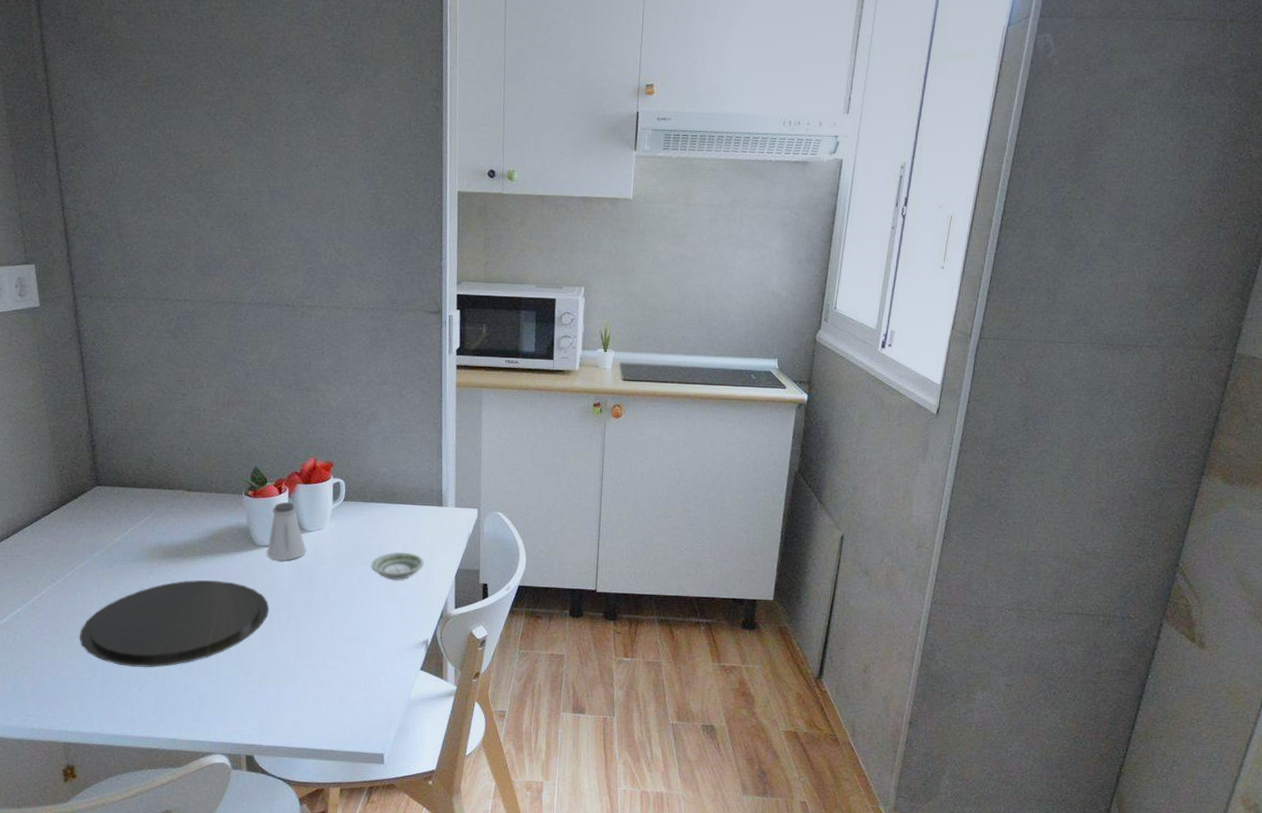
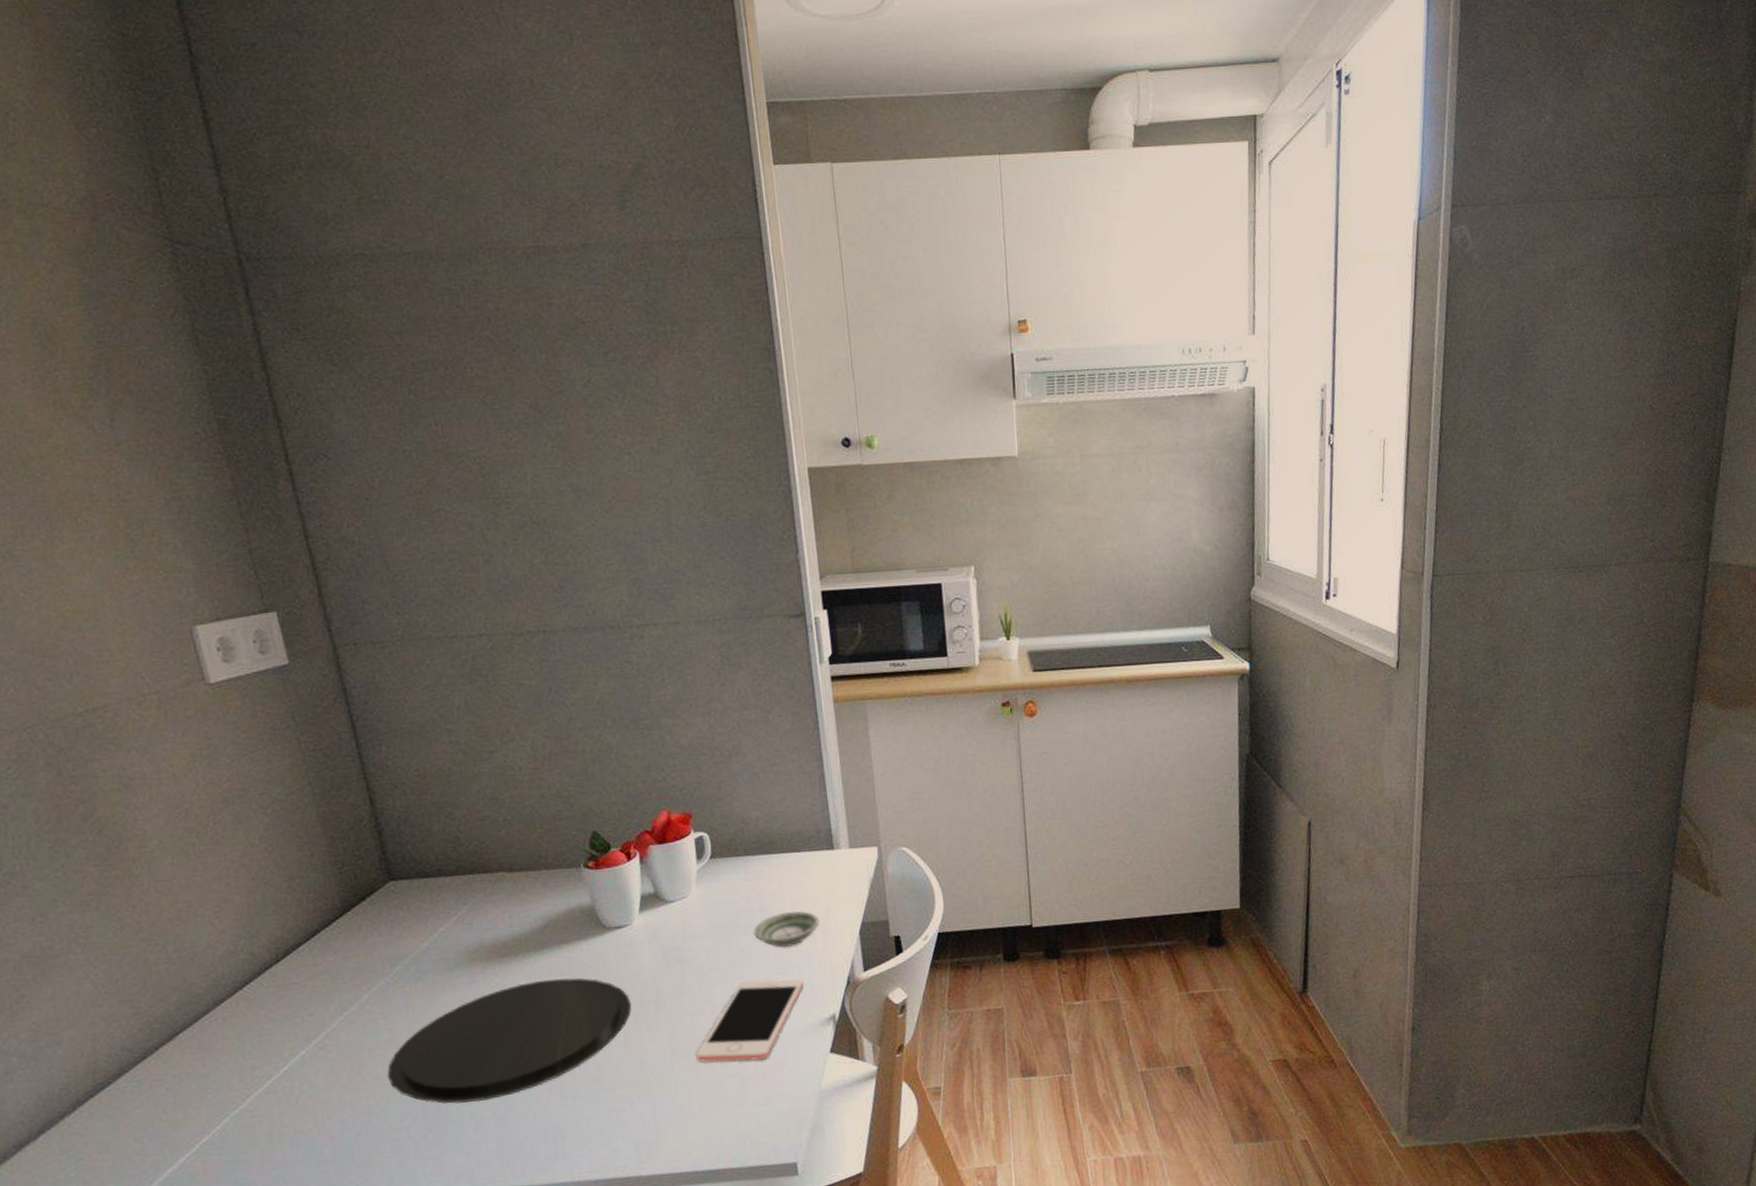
saltshaker: present [267,502,306,562] -> none [620,869,670,944]
cell phone: none [315,603,406,668] -> present [696,979,804,1063]

